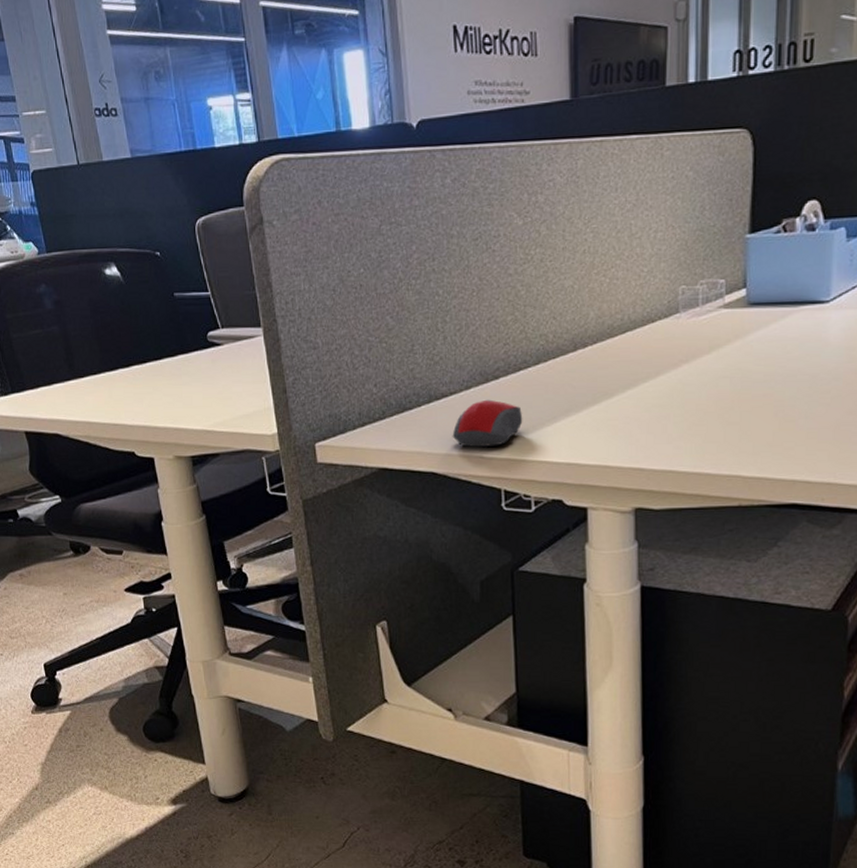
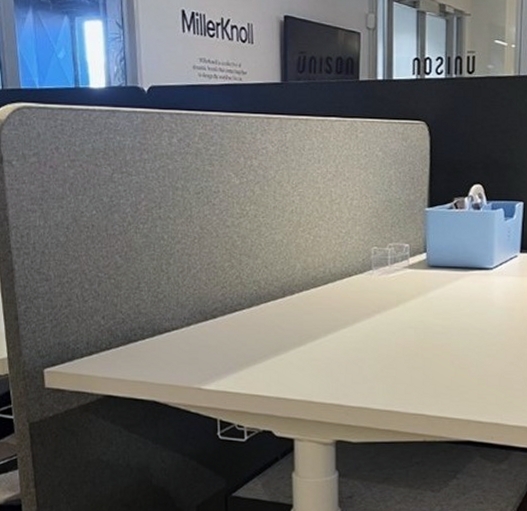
computer mouse: present [452,399,523,447] -> none [173,336,238,379]

